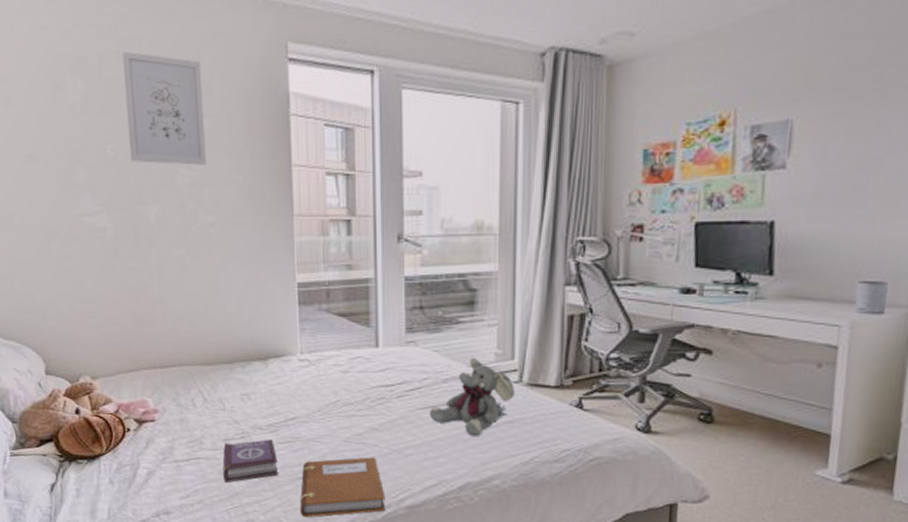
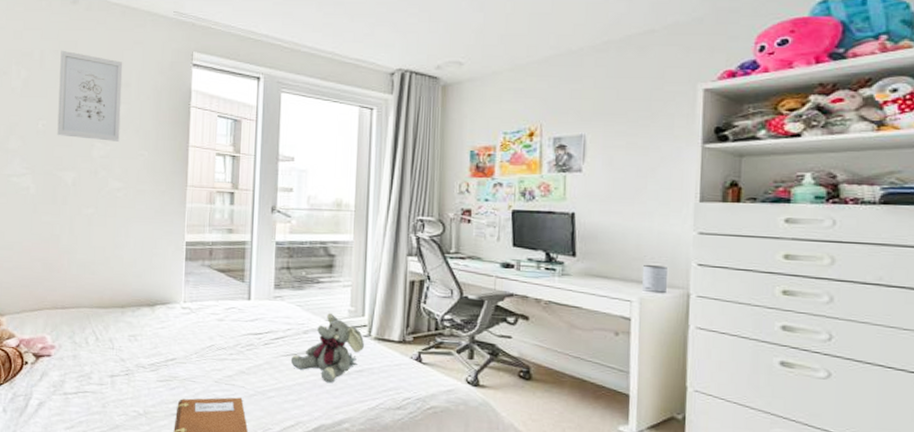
book: present [223,439,278,484] -> none [106,377,156,416]

